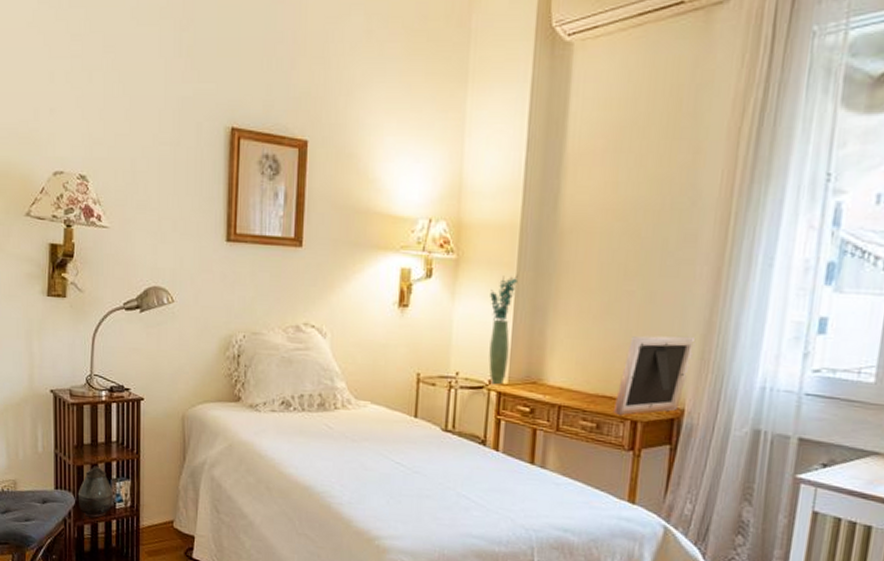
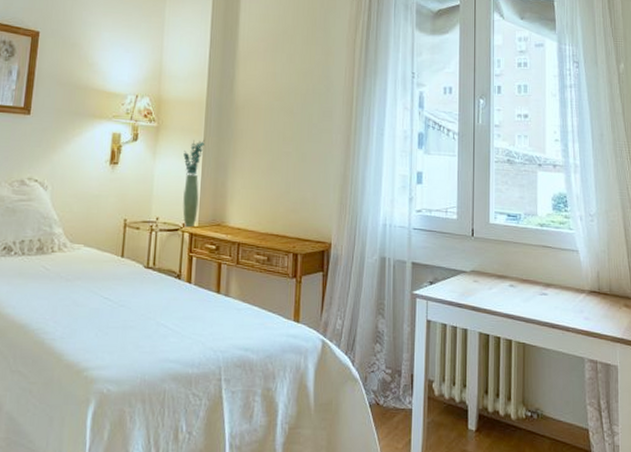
picture frame: present [613,335,696,415] -> none [279,186,336,249]

